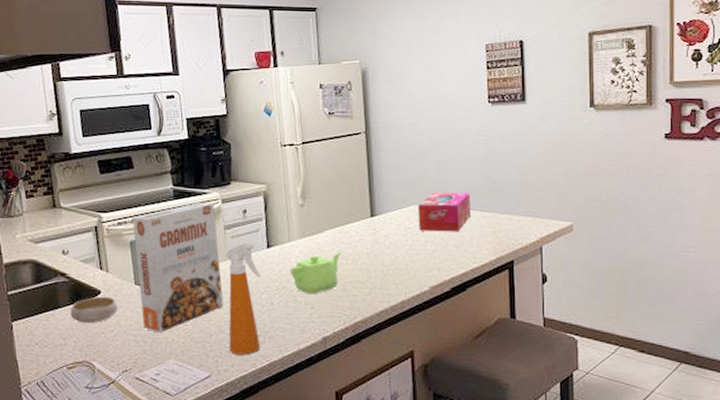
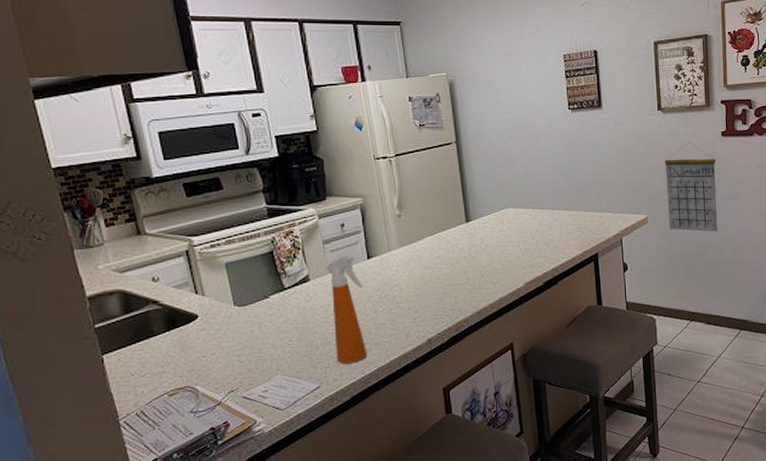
bowl: present [70,296,118,324] -> none [167,320,217,349]
cereal box: present [132,203,223,333] -> none [225,219,327,351]
teapot: present [290,252,341,293] -> none [391,257,440,299]
tissue box: present [418,192,471,232] -> none [510,194,558,232]
calendar: none [595,144,657,247] -> present [664,142,718,232]

